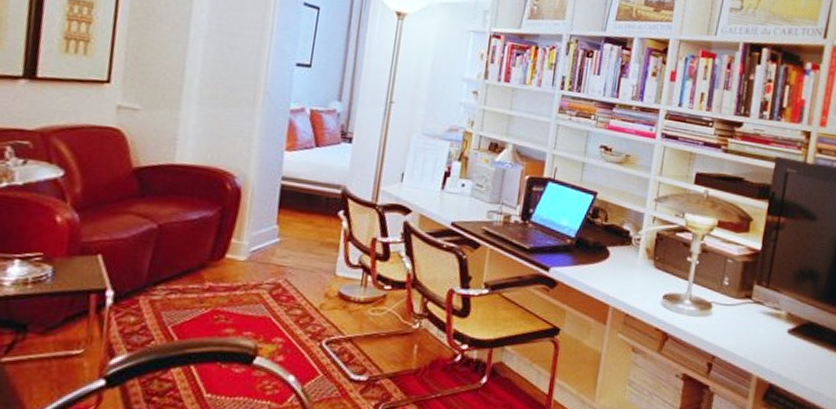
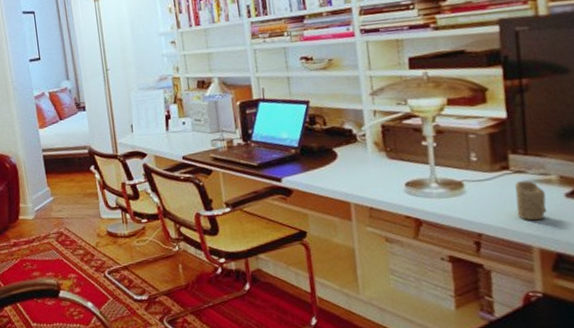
candle: none [748,312,774,351] -> present [515,180,548,221]

